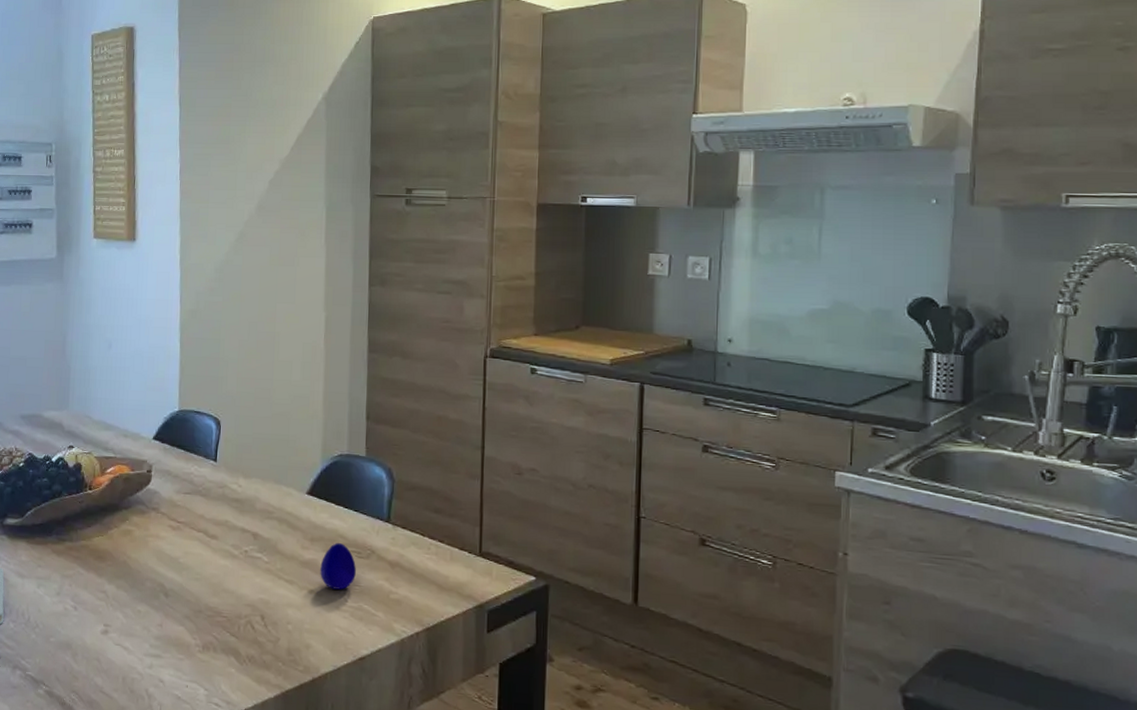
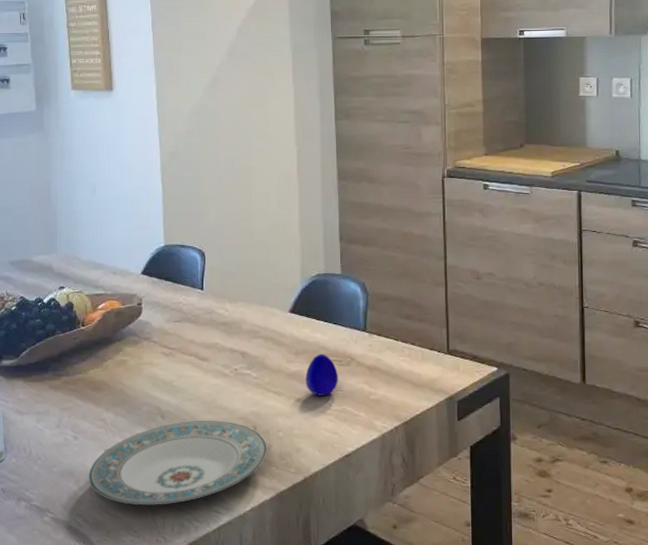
plate: none [86,603,275,690] -> present [89,420,267,505]

